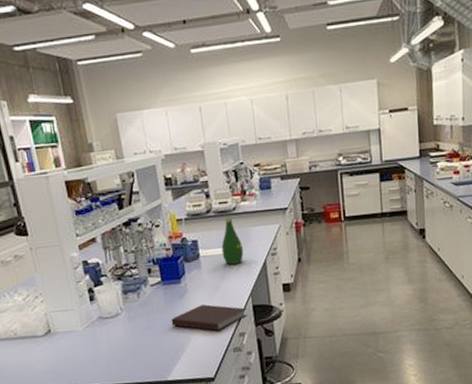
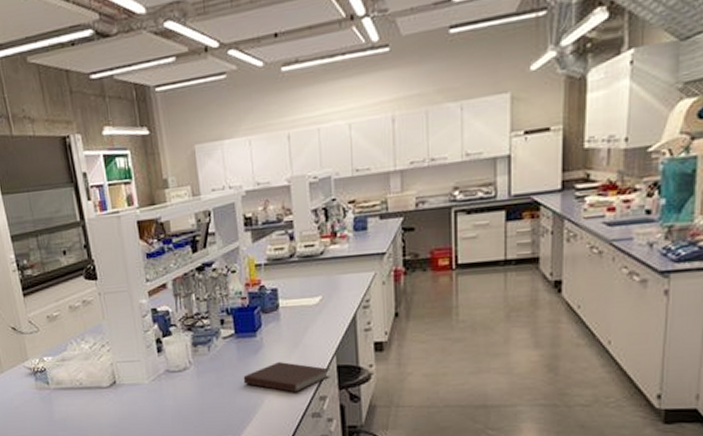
bottle: present [221,216,244,265] -> none [304,261,331,318]

